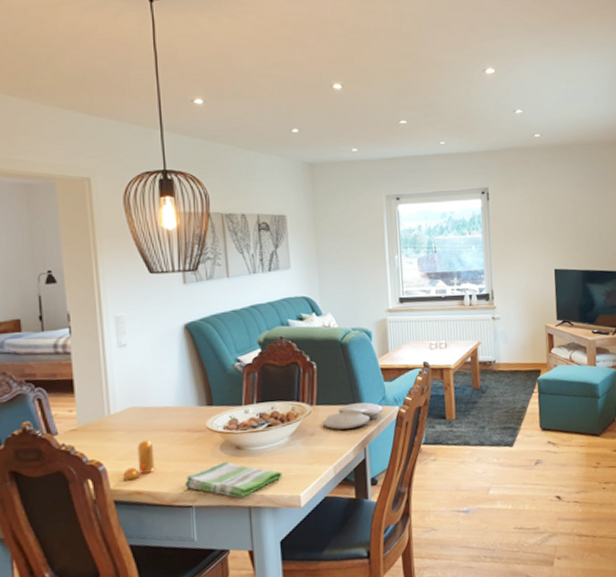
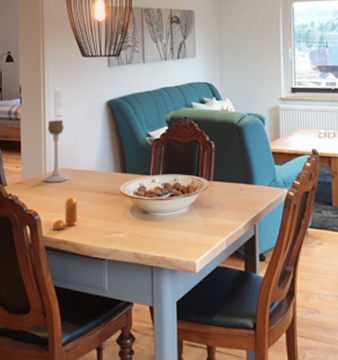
candle holder: none [106,350,140,426] -> present [43,120,69,183]
dish towel: present [184,461,283,498] -> none [100,224,181,258]
paint palette: present [323,402,384,430] -> none [218,183,274,205]

